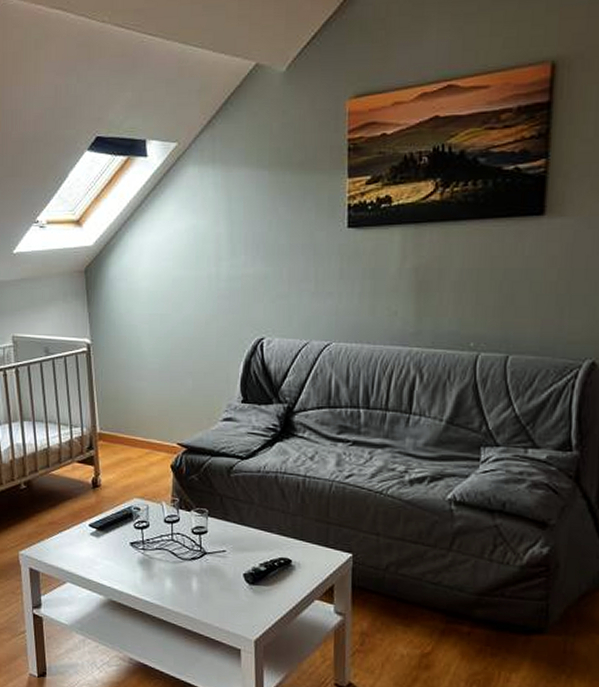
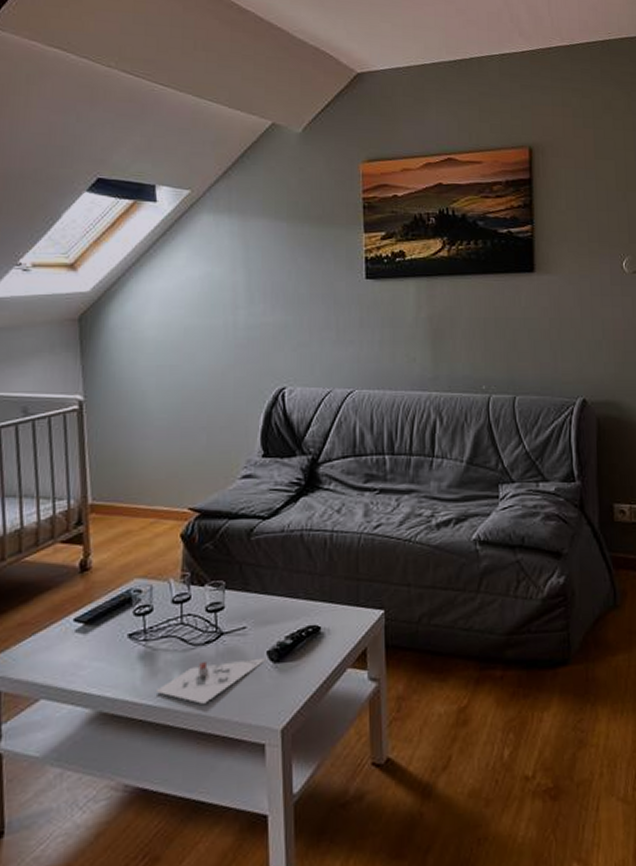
architectural model: none [152,574,244,608] -> present [155,657,268,704]

